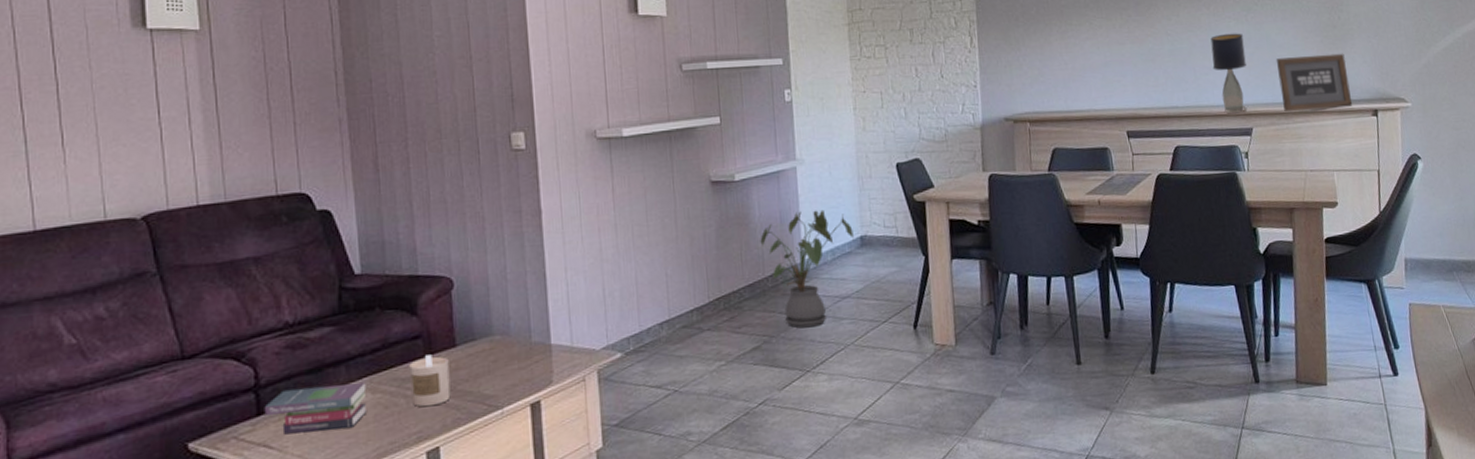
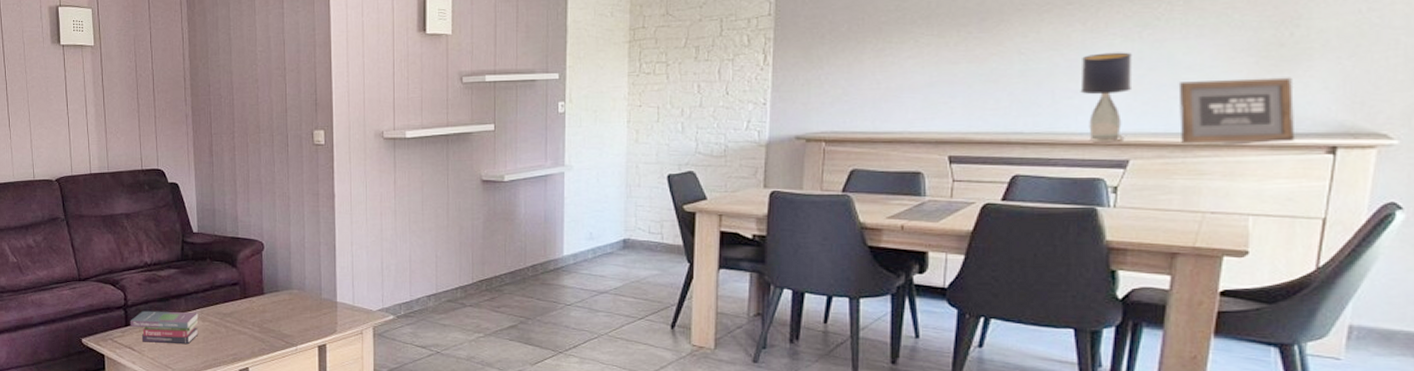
candle: present [409,354,451,408] -> none [229,298,258,337]
house plant: present [760,209,854,328] -> none [524,212,616,315]

